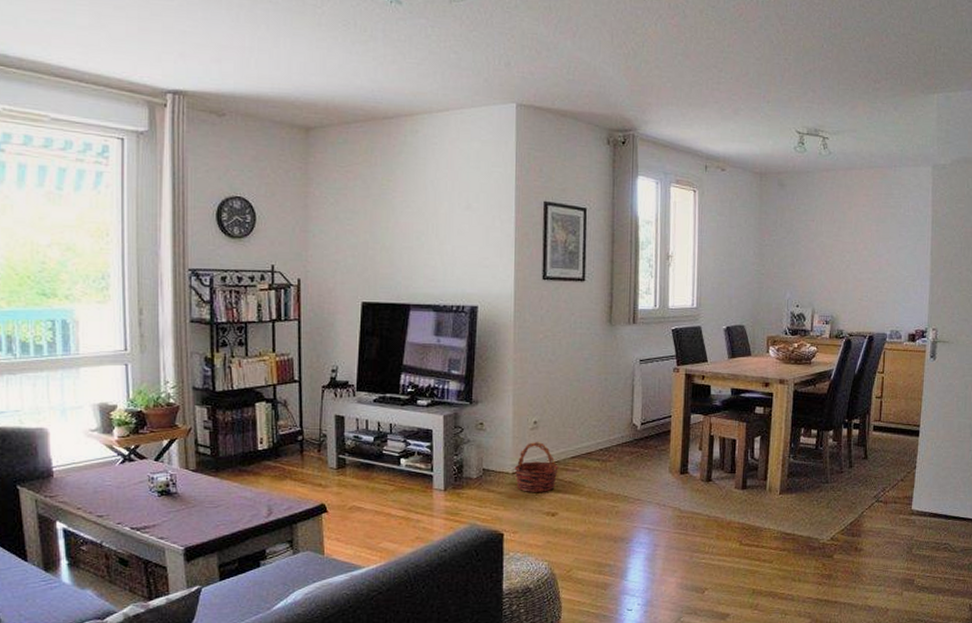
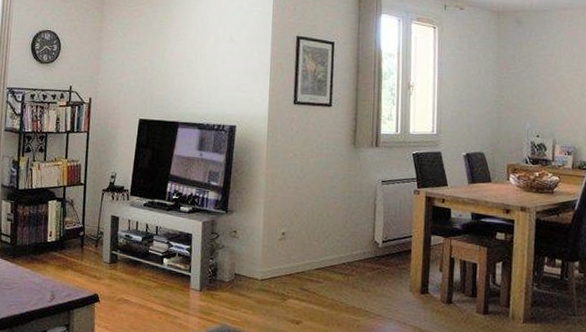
basket: present [514,442,558,492] -> none [263,252,303,300]

